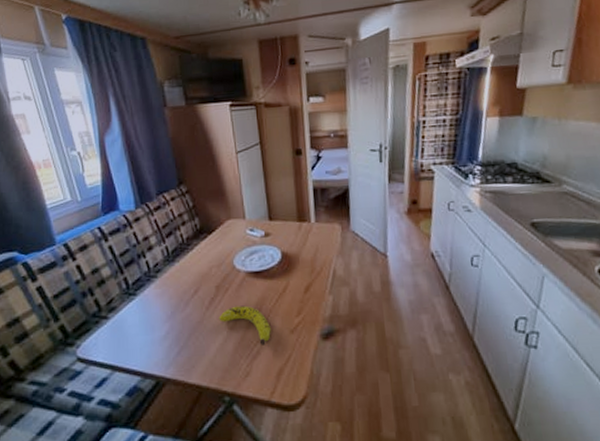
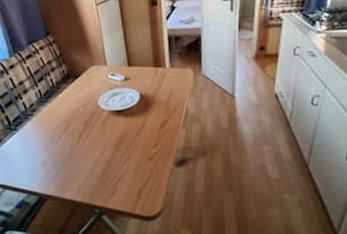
fruit: present [219,305,271,347] -> none [87,138,132,171]

